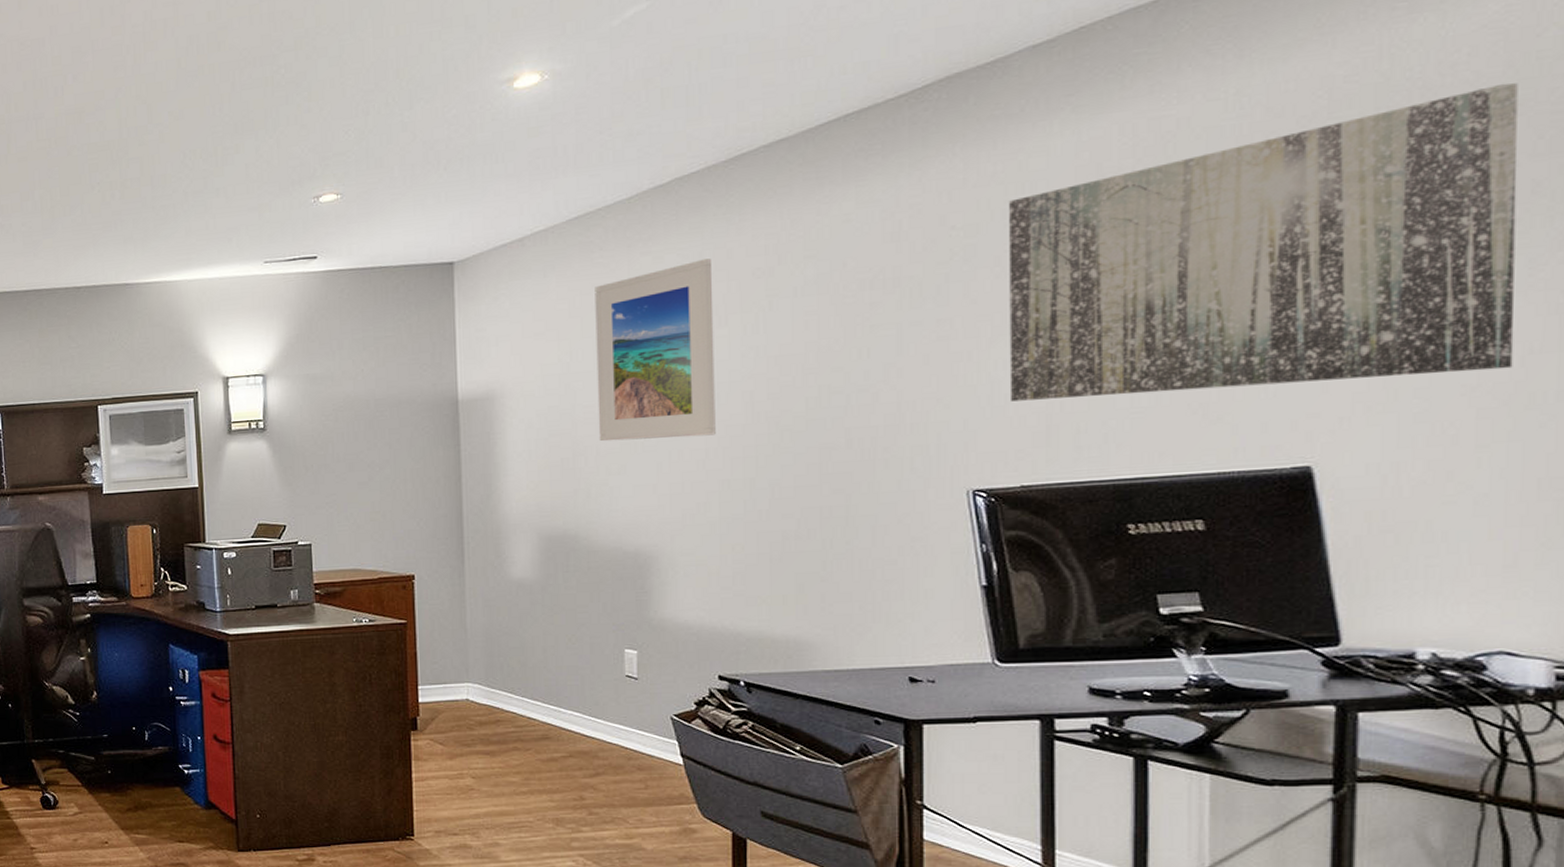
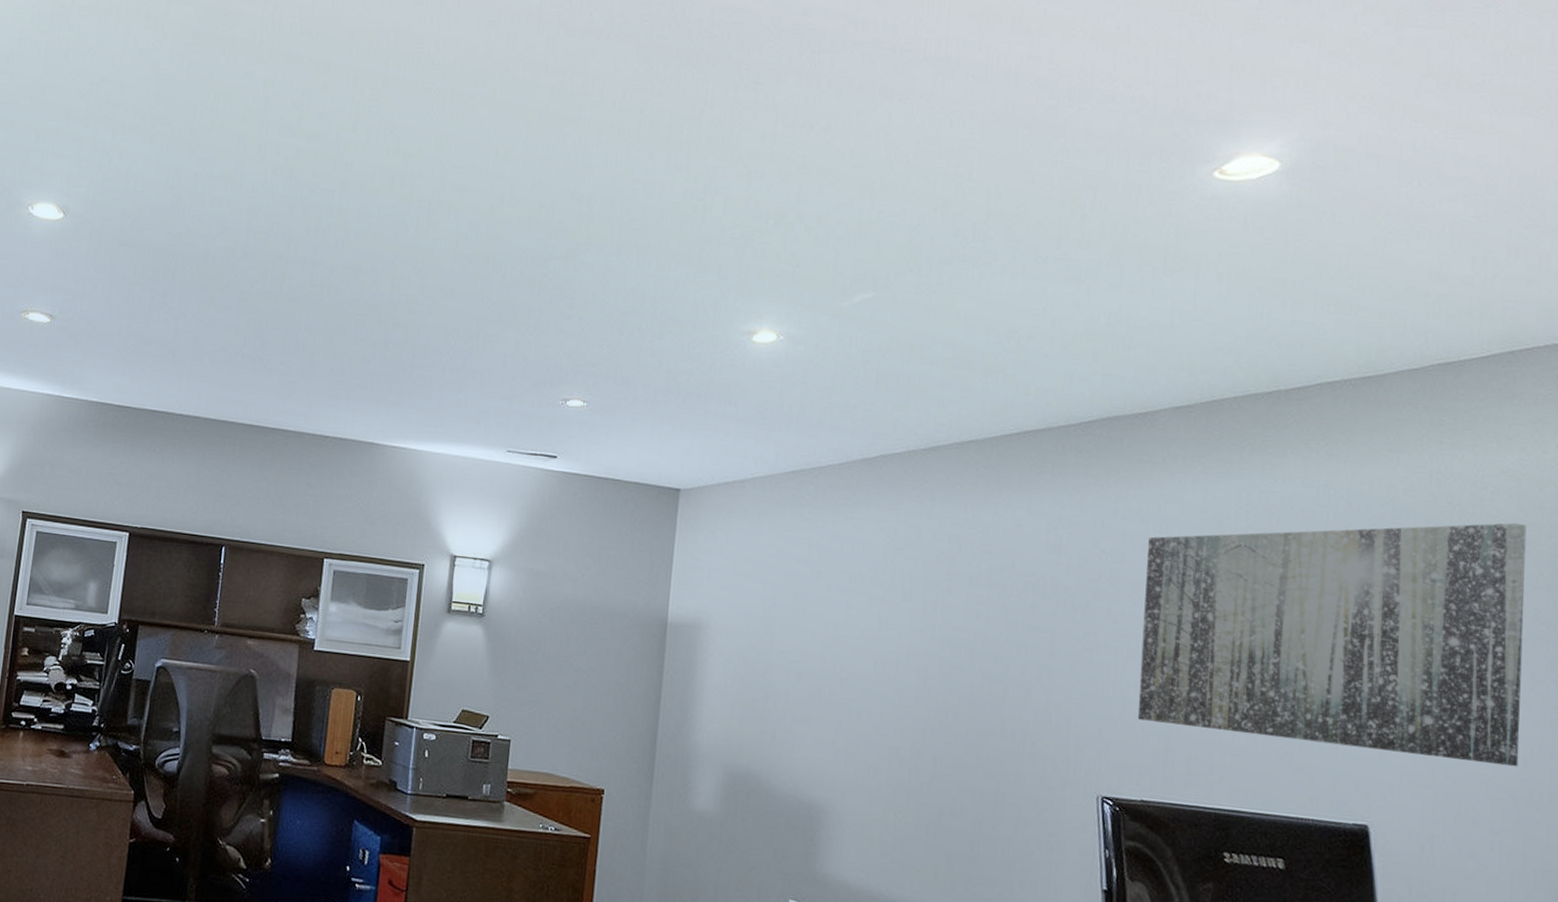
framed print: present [595,258,716,442] -> none [789,534,903,702]

